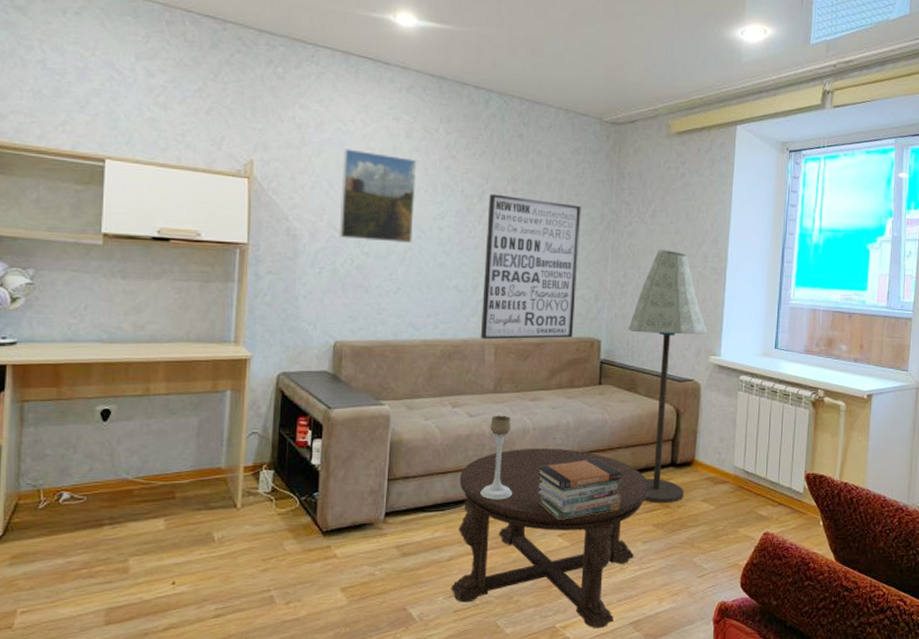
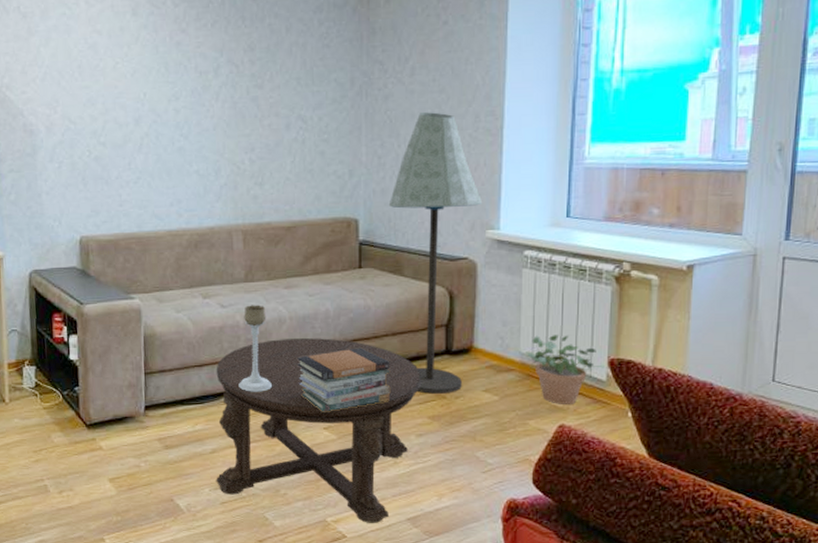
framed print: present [339,149,417,244] -> none [70,34,149,131]
wall art: present [480,194,581,340] -> none [225,67,328,226]
potted plant: none [739,451,802,514] -> present [526,335,604,404]

